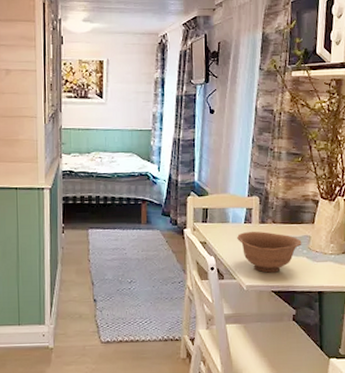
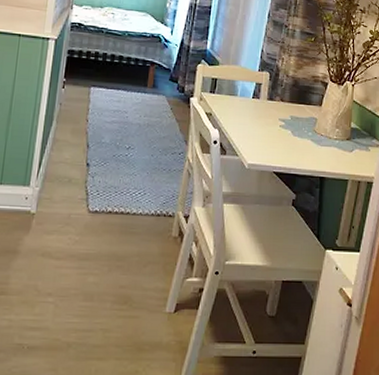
bowl: present [237,231,302,273] -> none [244,107,308,153]

